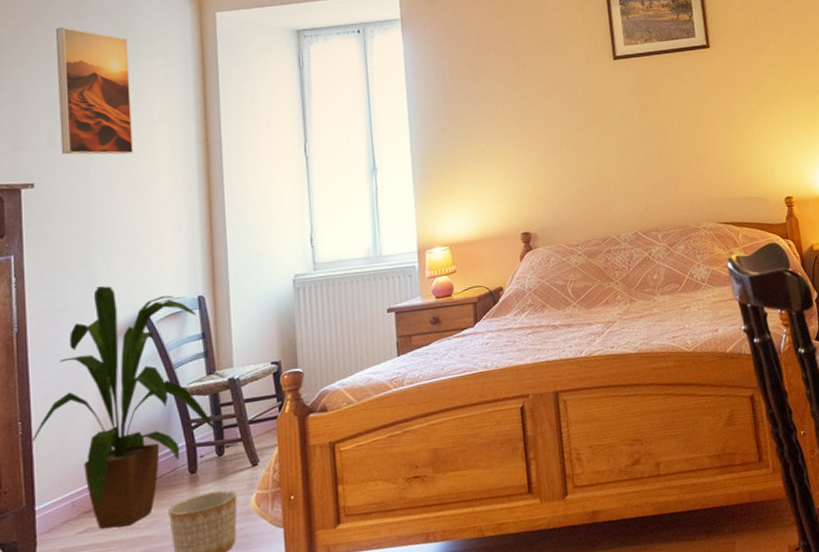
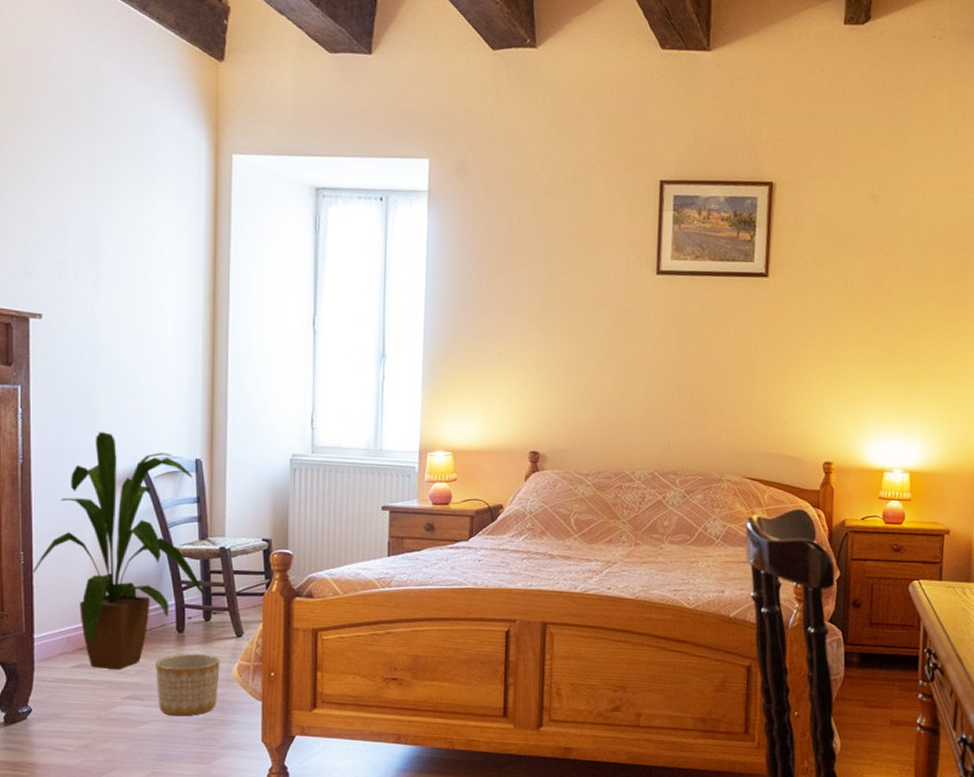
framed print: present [56,27,133,155] -> none [69,148,140,299]

